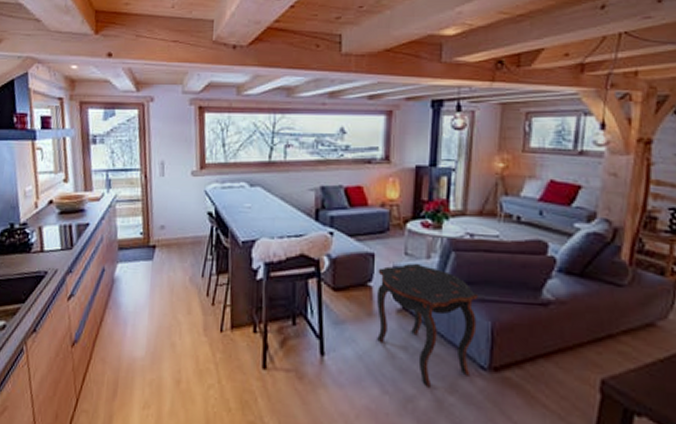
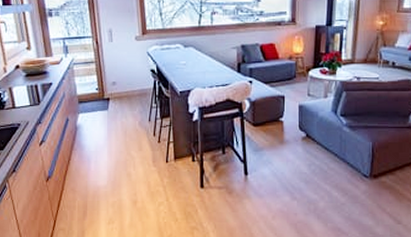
side table: present [377,263,478,388] -> none [287,101,362,193]

